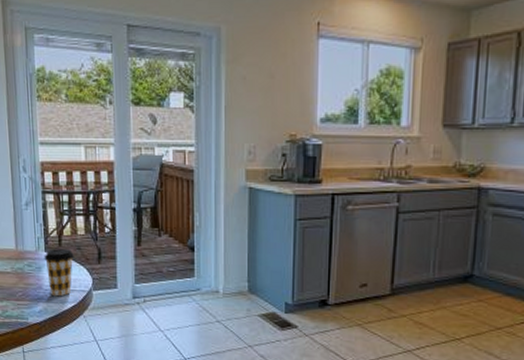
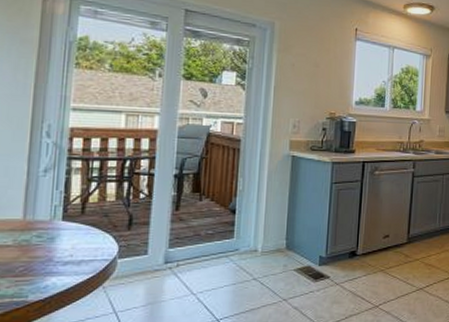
coffee cup: present [44,248,74,297] -> none [60,215,99,269]

